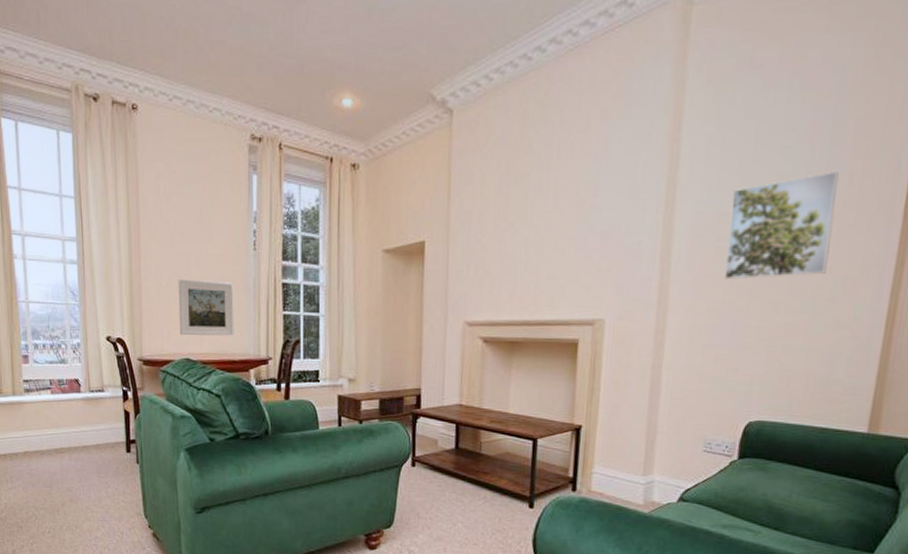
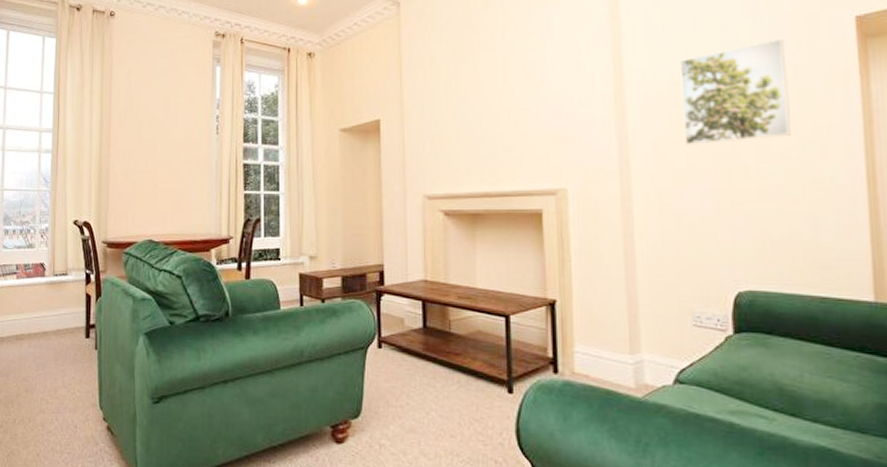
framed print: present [178,278,234,336] -> none [143,163,197,218]

